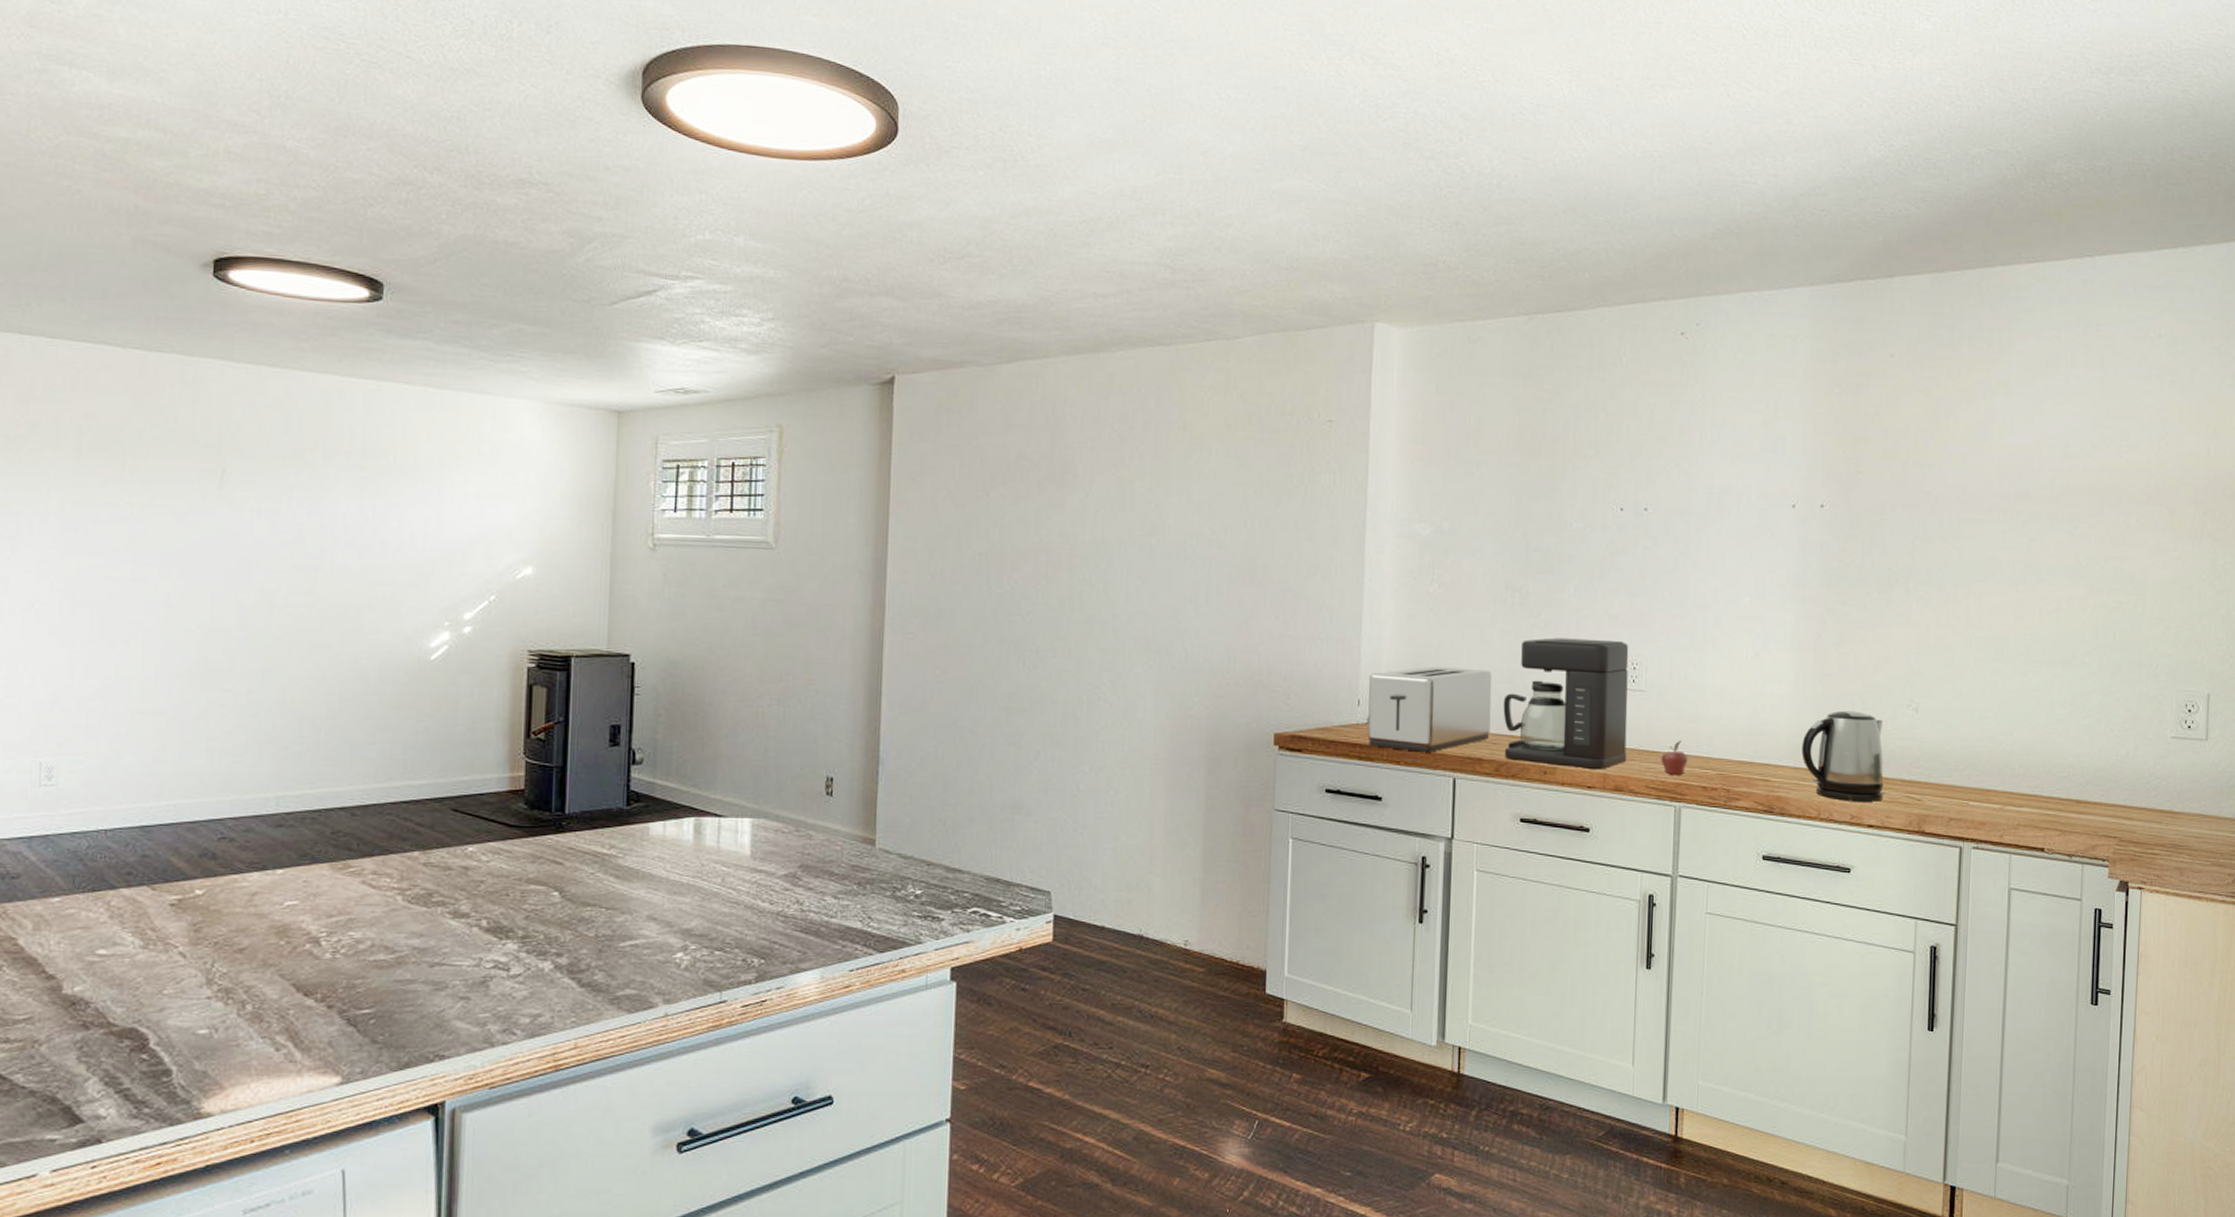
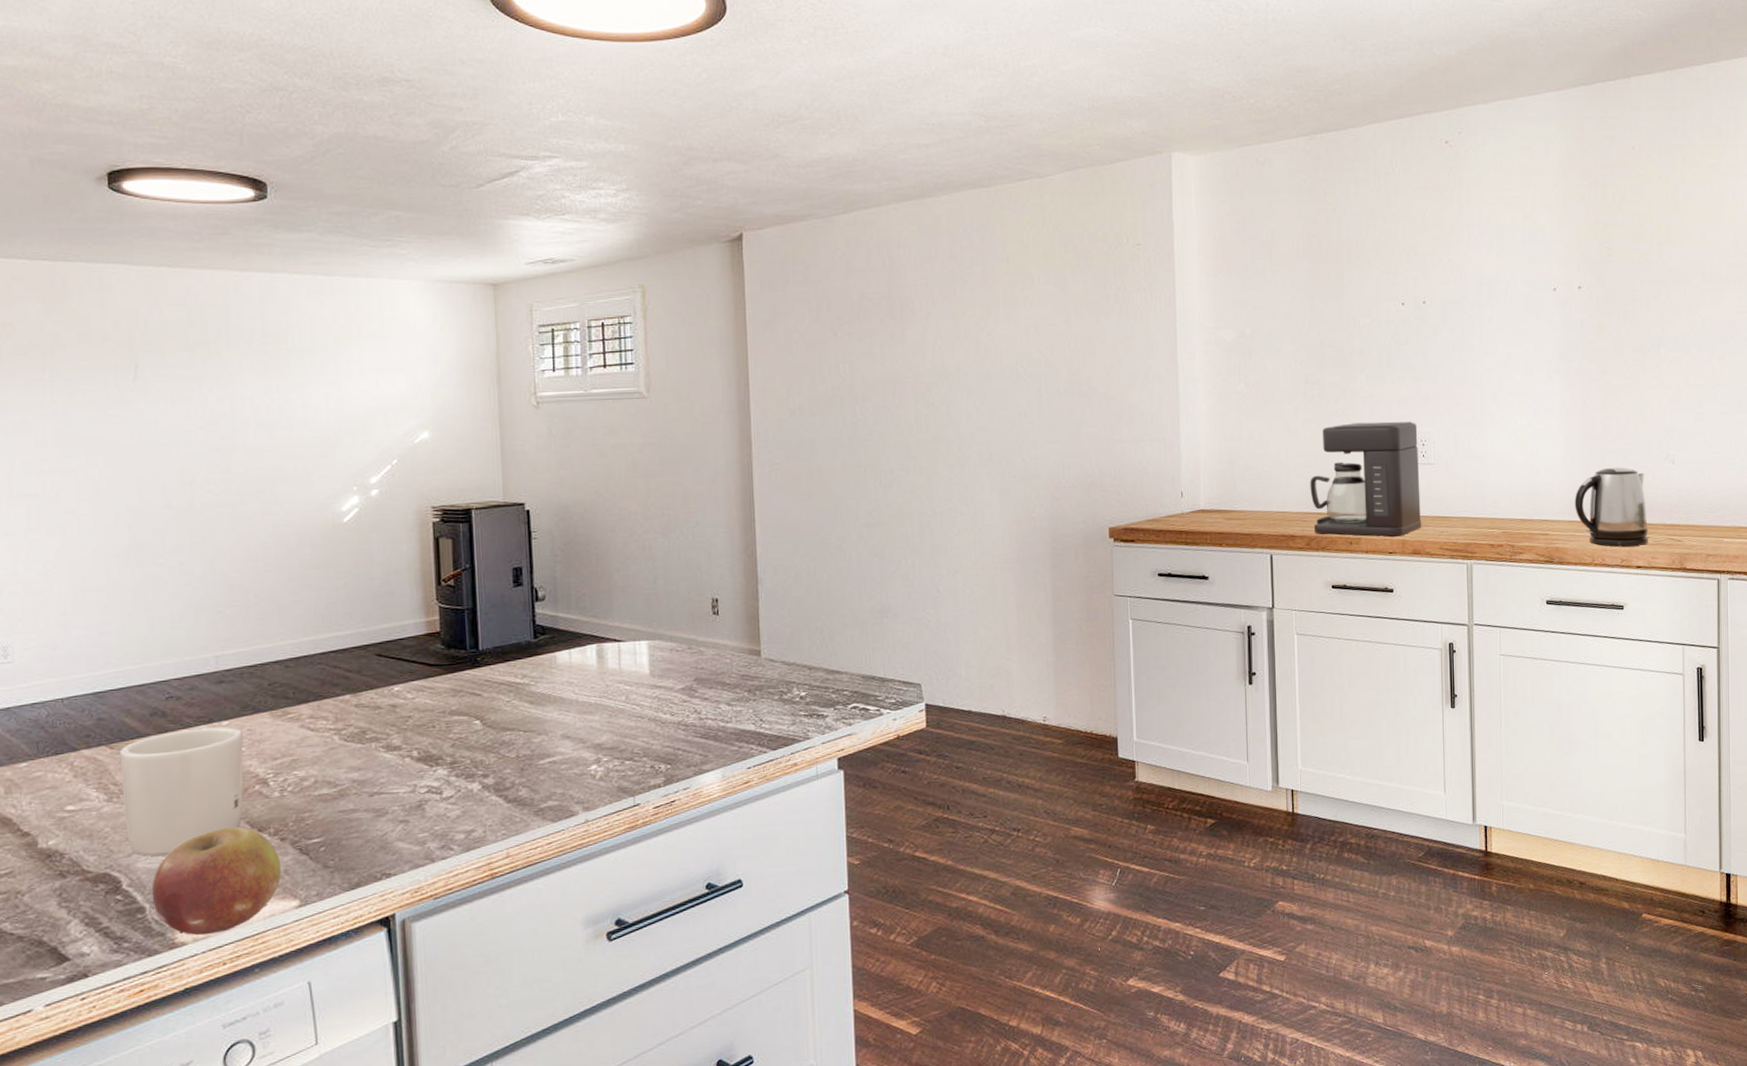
mug: none [160,875,298,1015] -> present [119,726,244,857]
fruit: none [180,989,325,1107] -> present [151,827,281,936]
toaster: present [1367,667,1492,752] -> none [1189,456,1300,534]
fruit: present [1661,740,1688,777] -> none [1452,504,1476,538]

